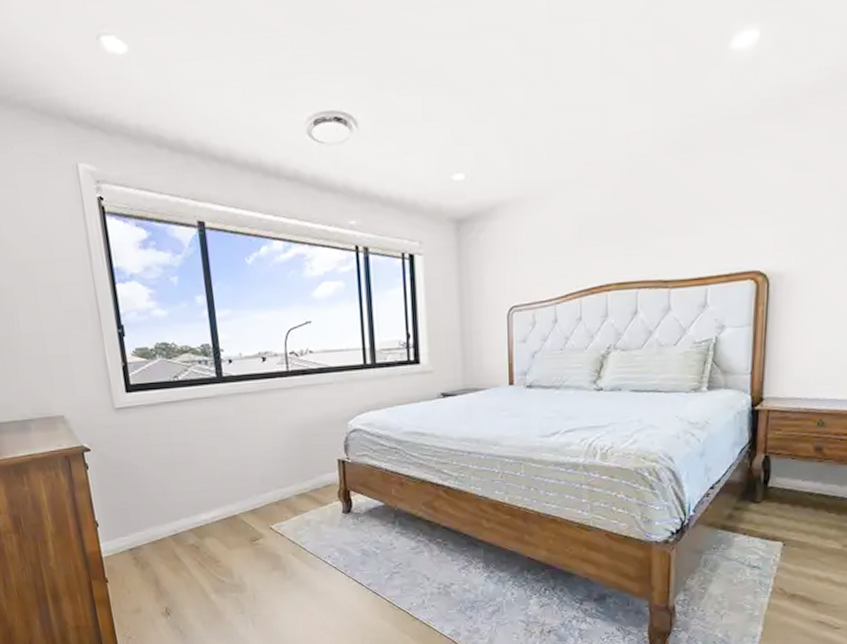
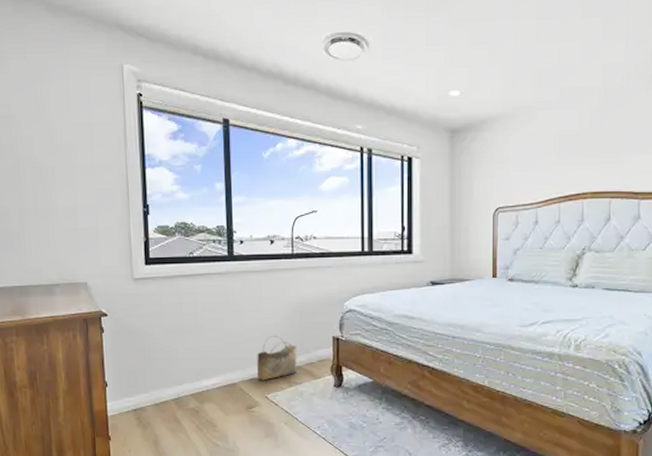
basket: none [257,461,301,511] -> present [257,335,297,381]

